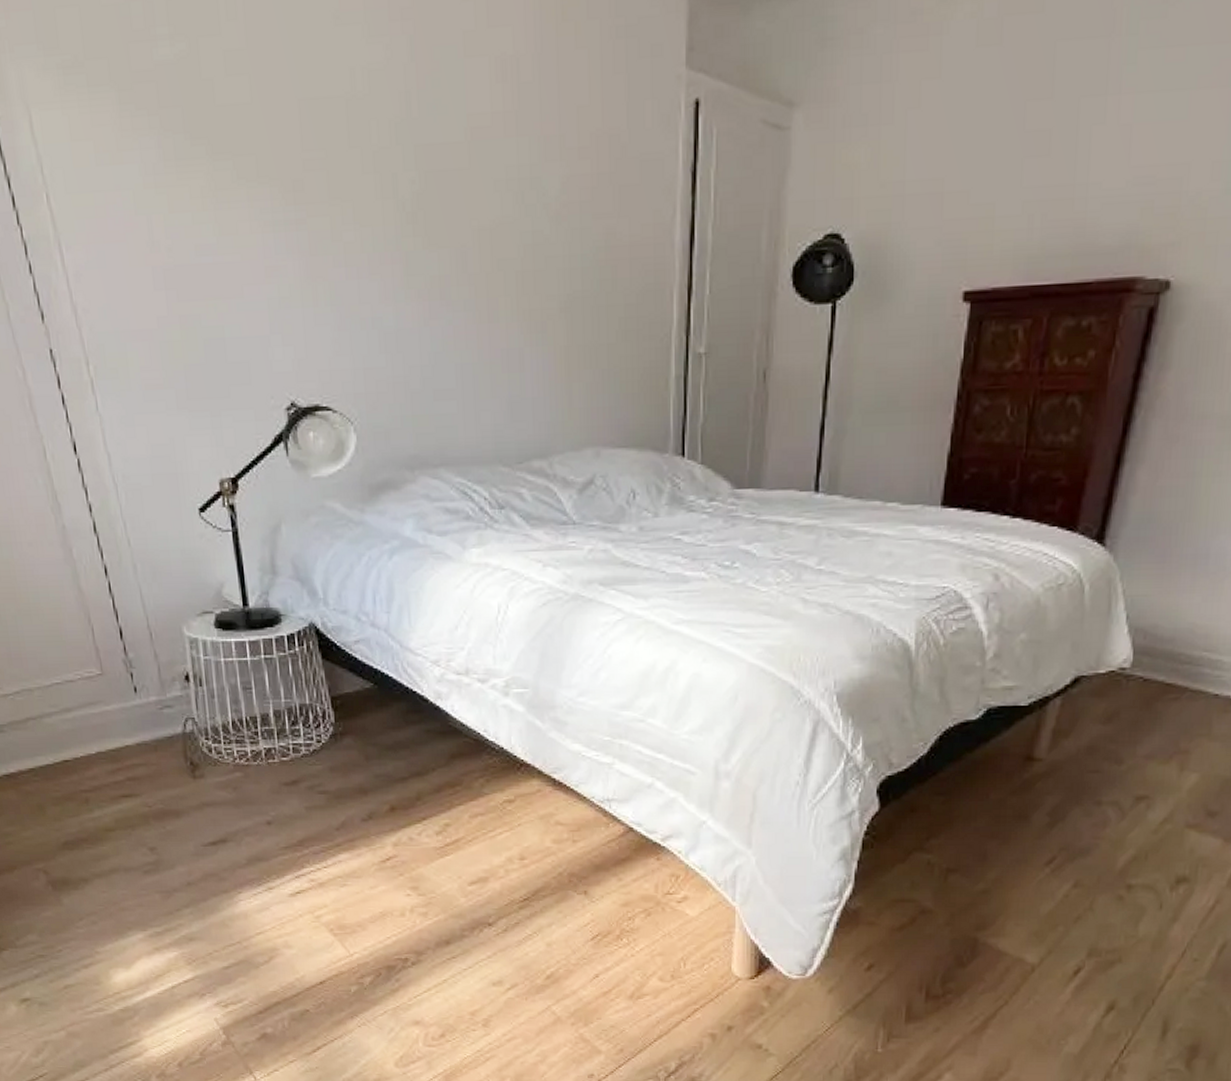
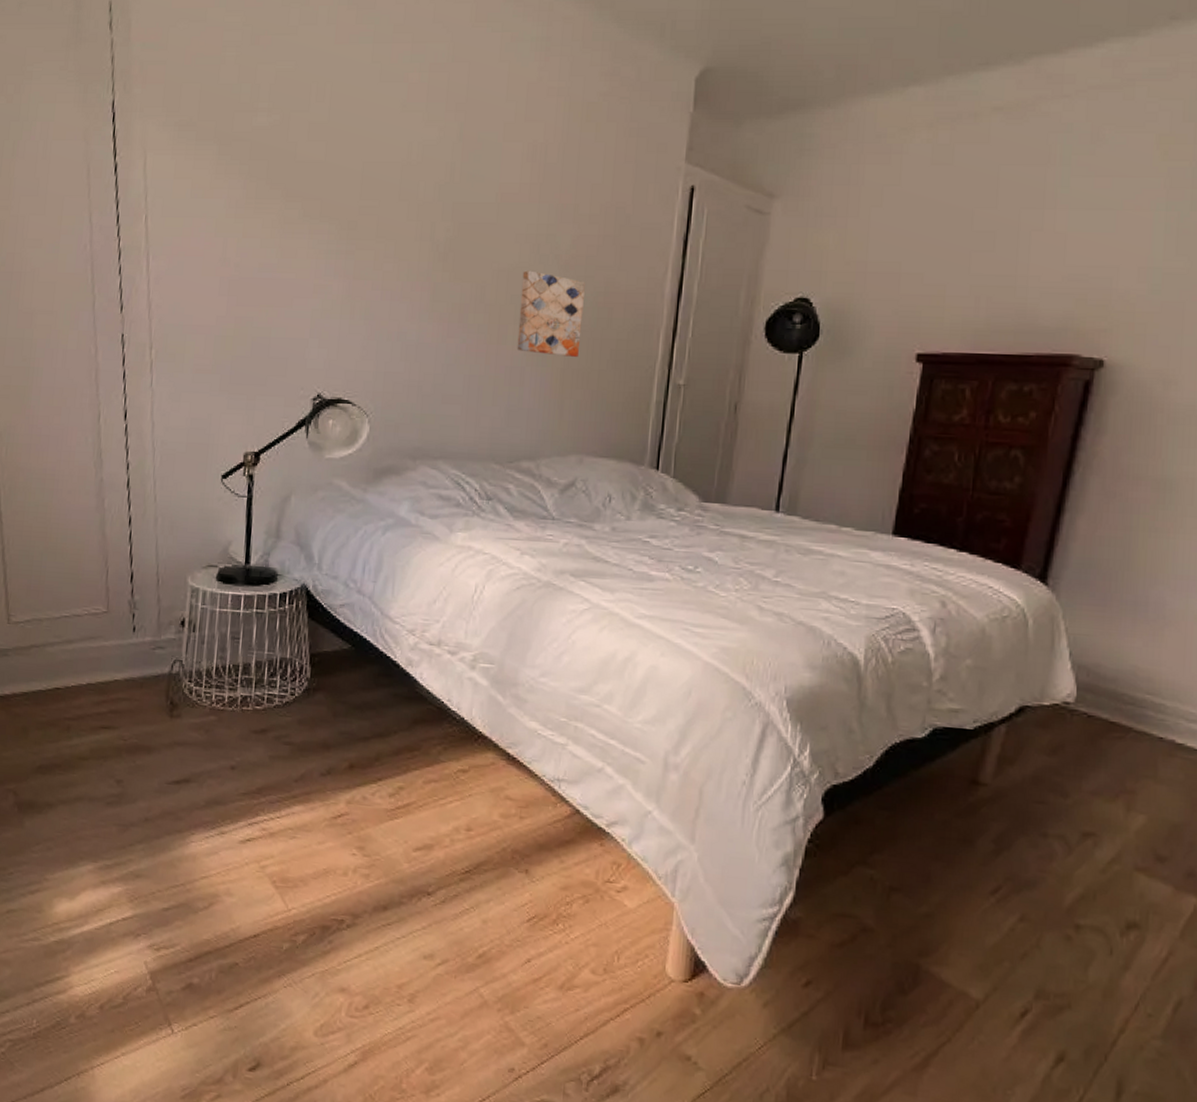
wall art: none [508,226,584,331] -> present [517,270,585,357]

